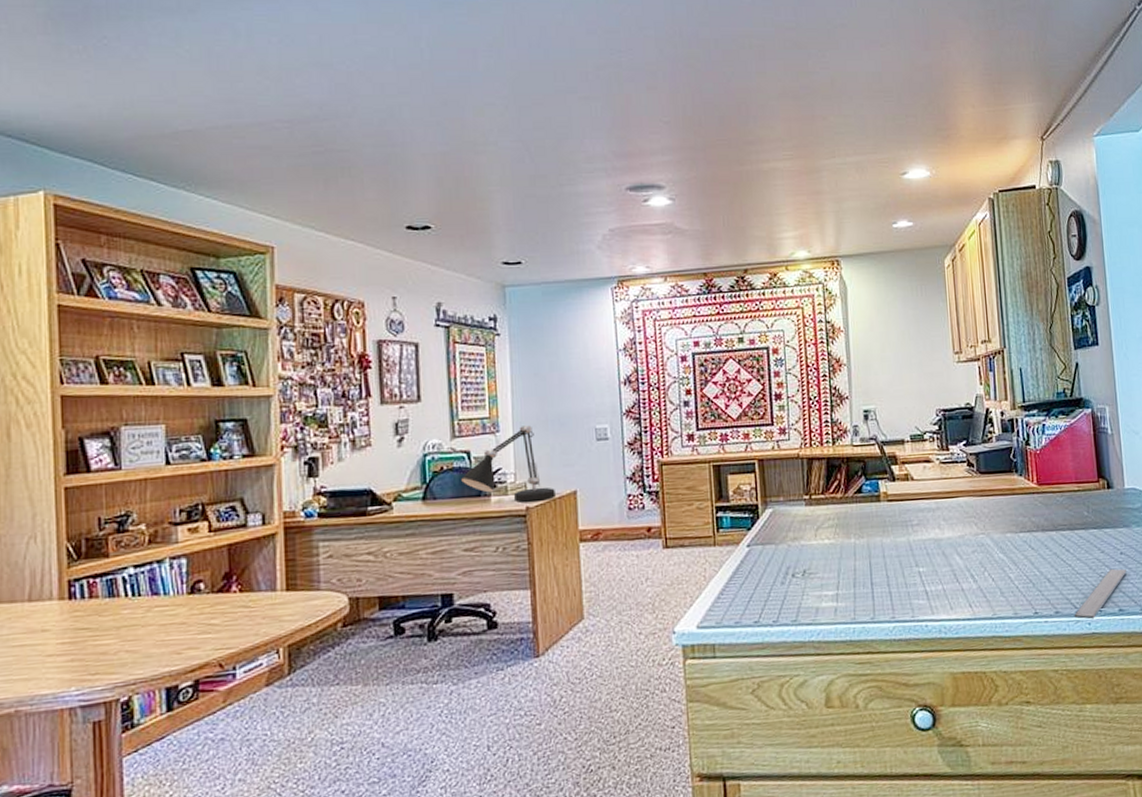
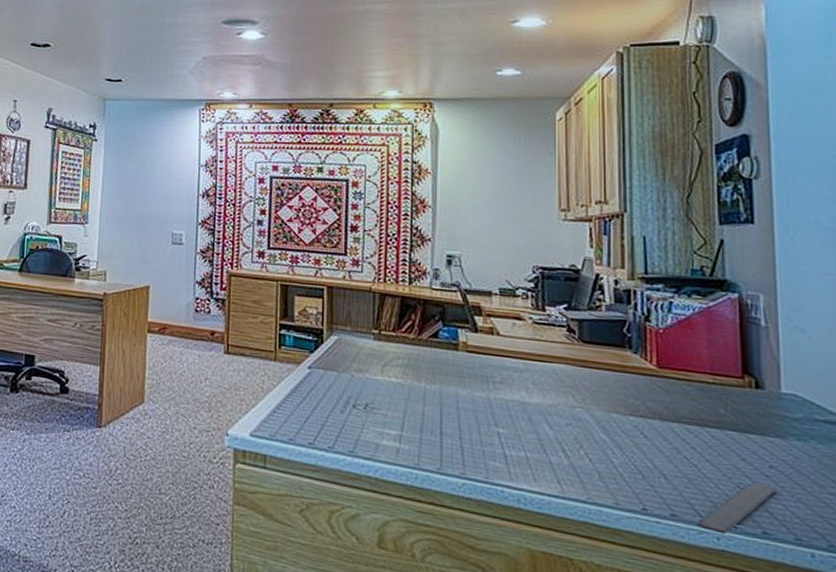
desk lamp: present [461,425,555,503] -> none [52,221,130,290]

